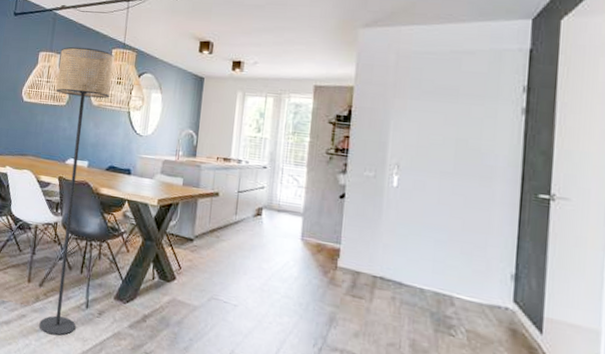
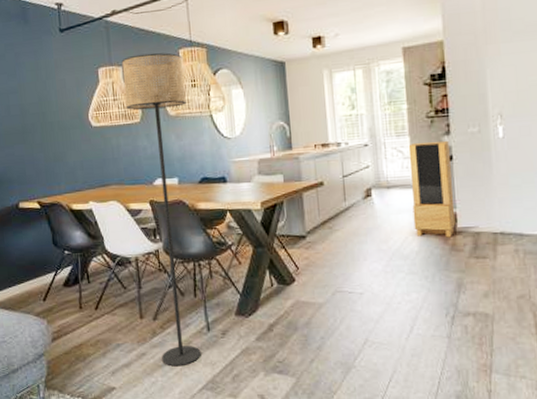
storage cabinet: none [296,174,344,271] -> present [408,141,456,238]

